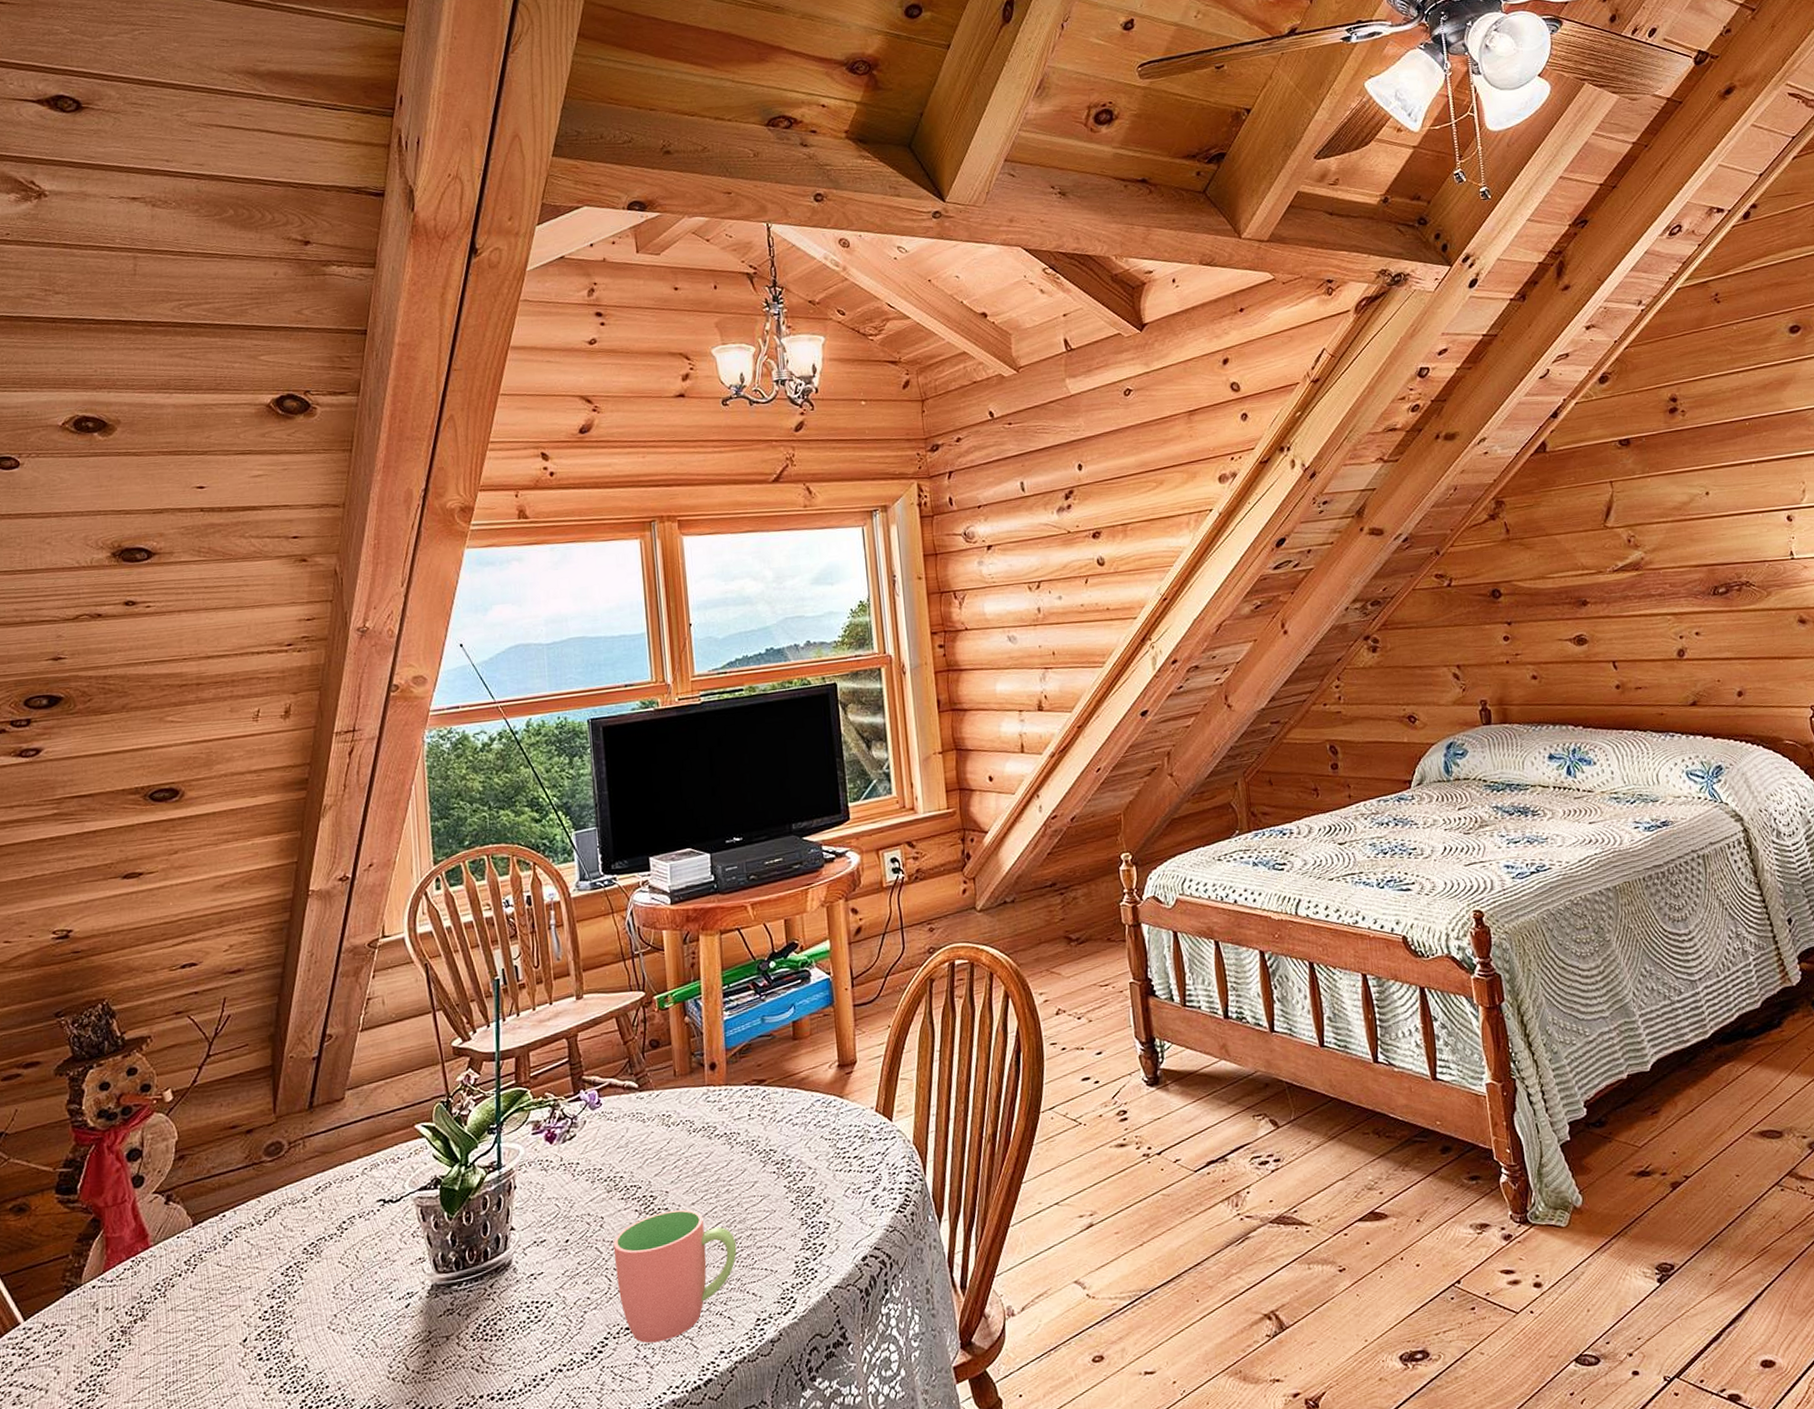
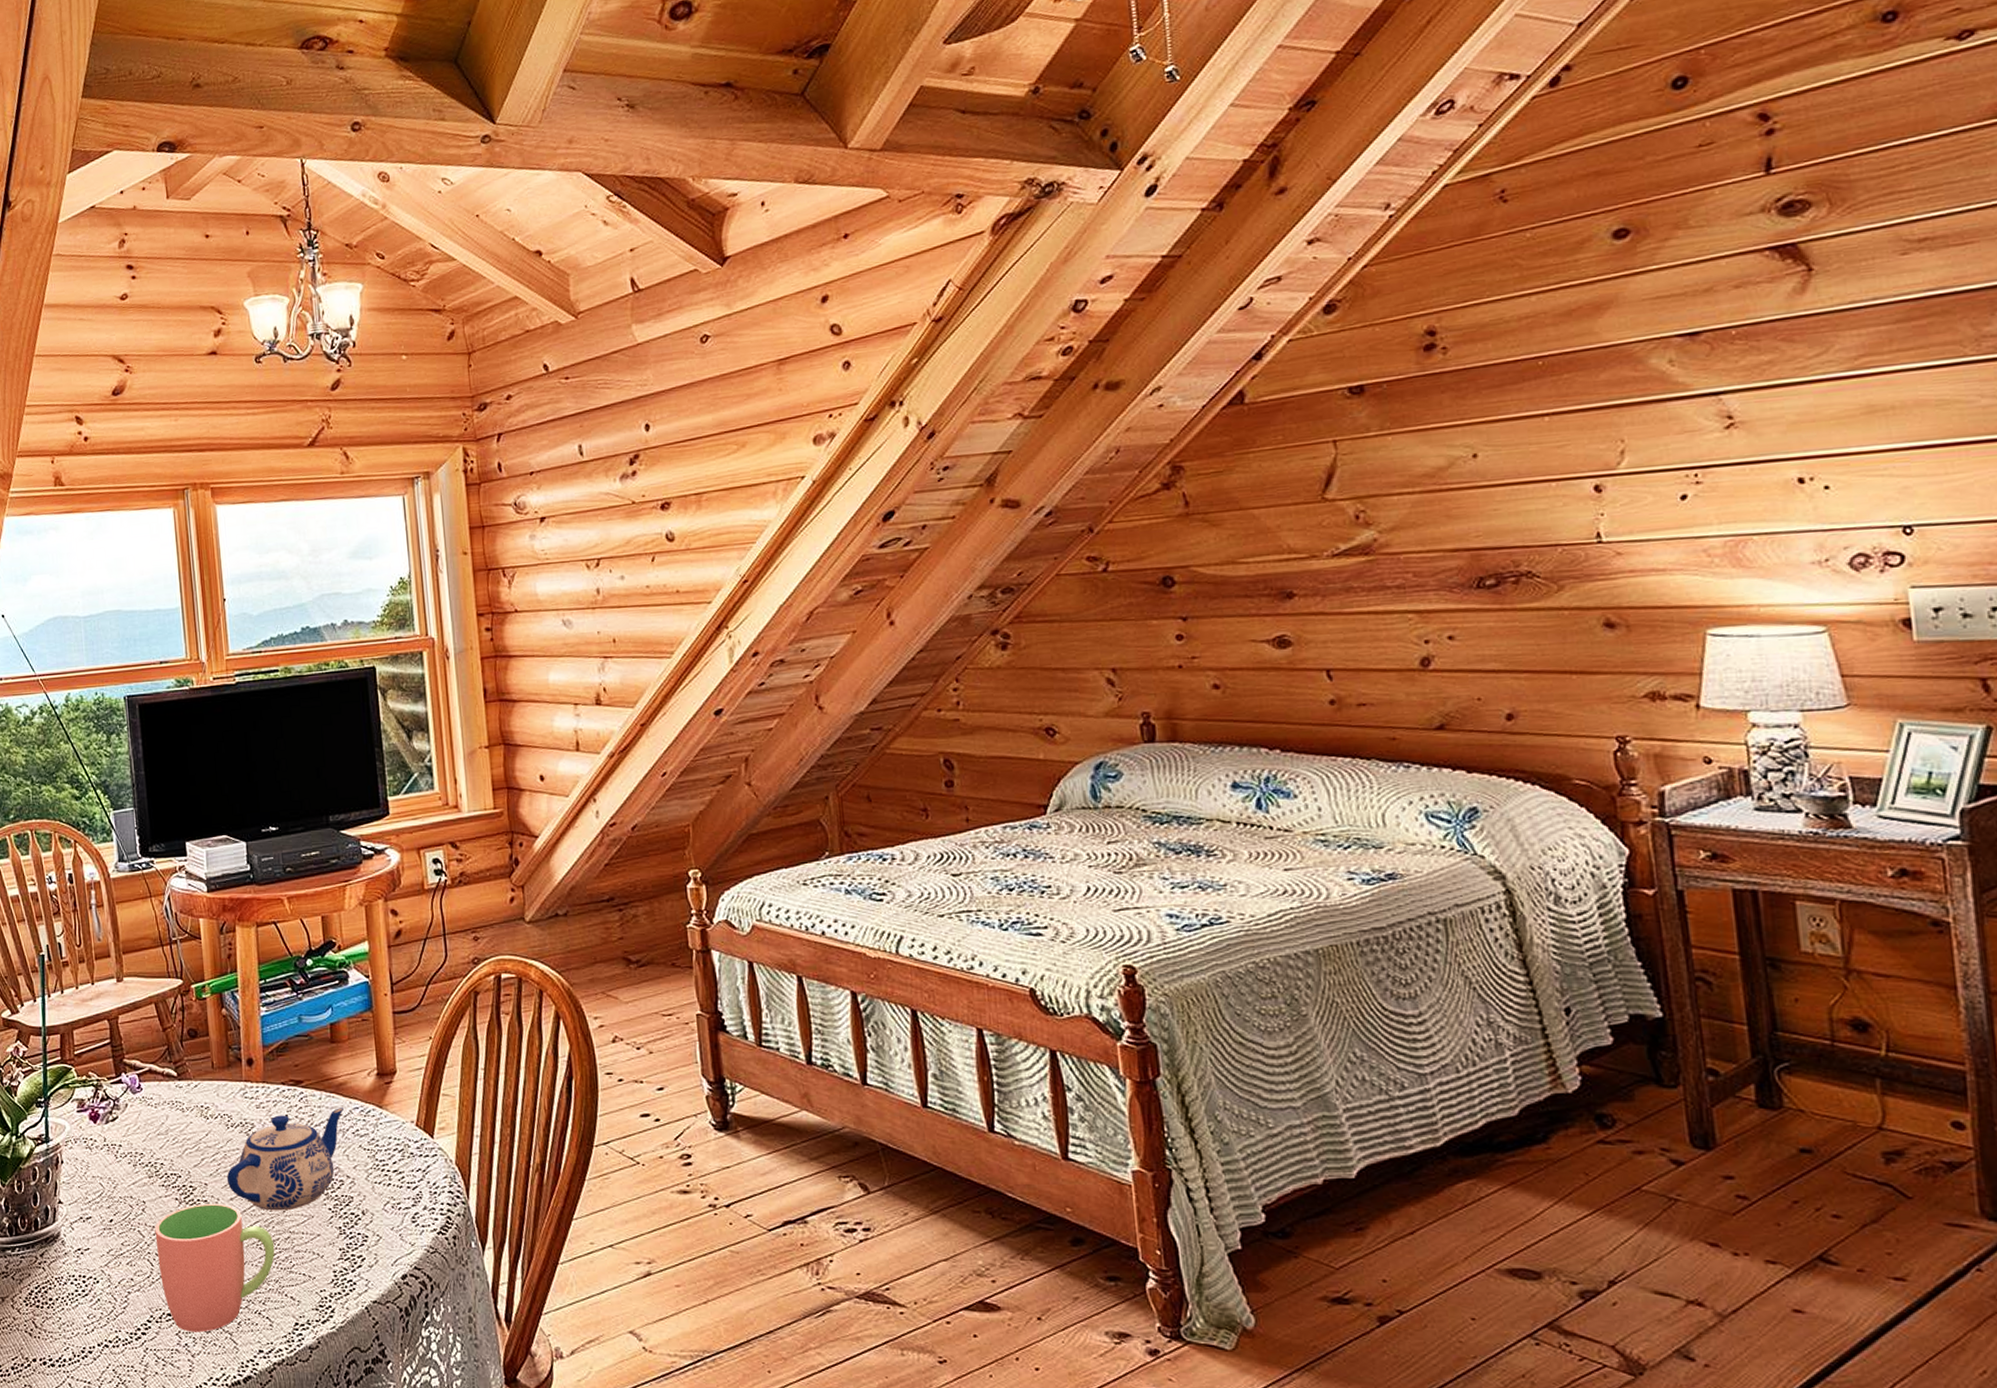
teapot: none [688,1101,806,1211] -> present [226,1108,344,1211]

